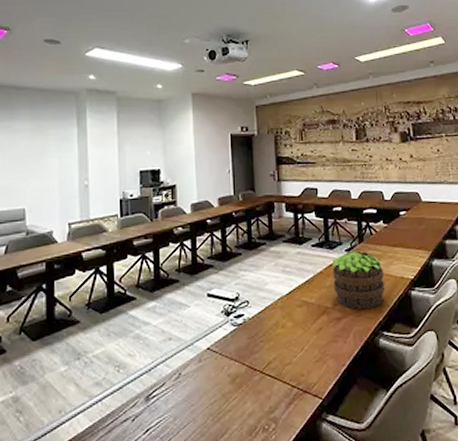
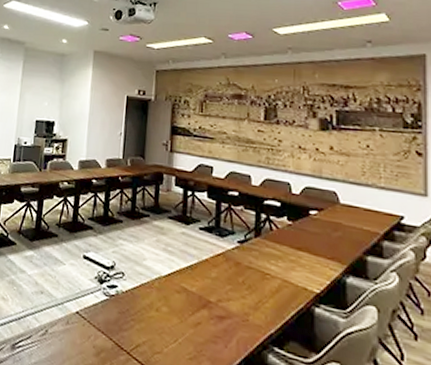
potted plant: present [332,251,385,310] -> none [219,244,282,316]

